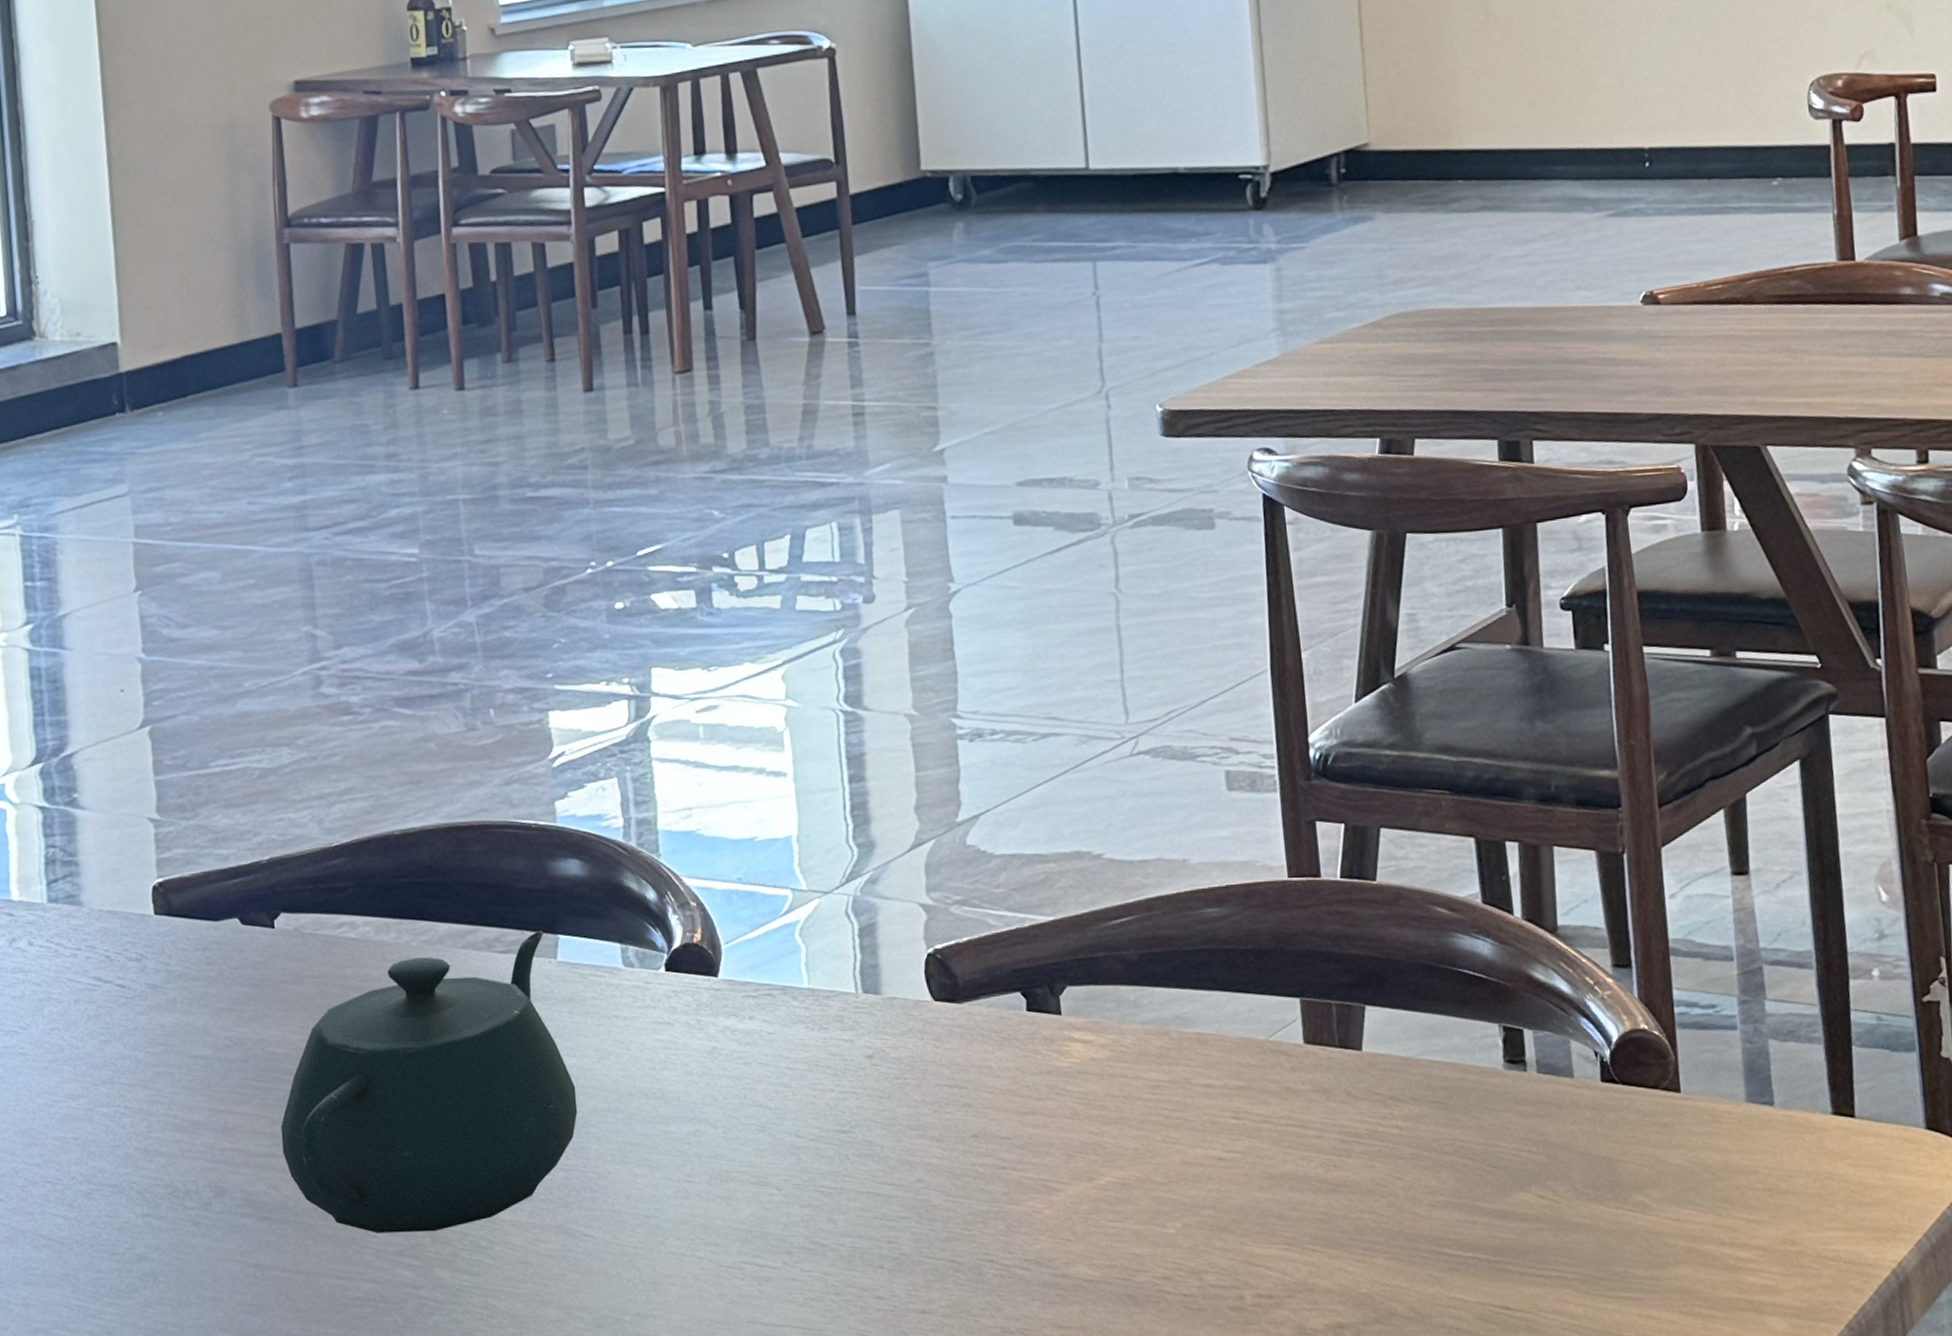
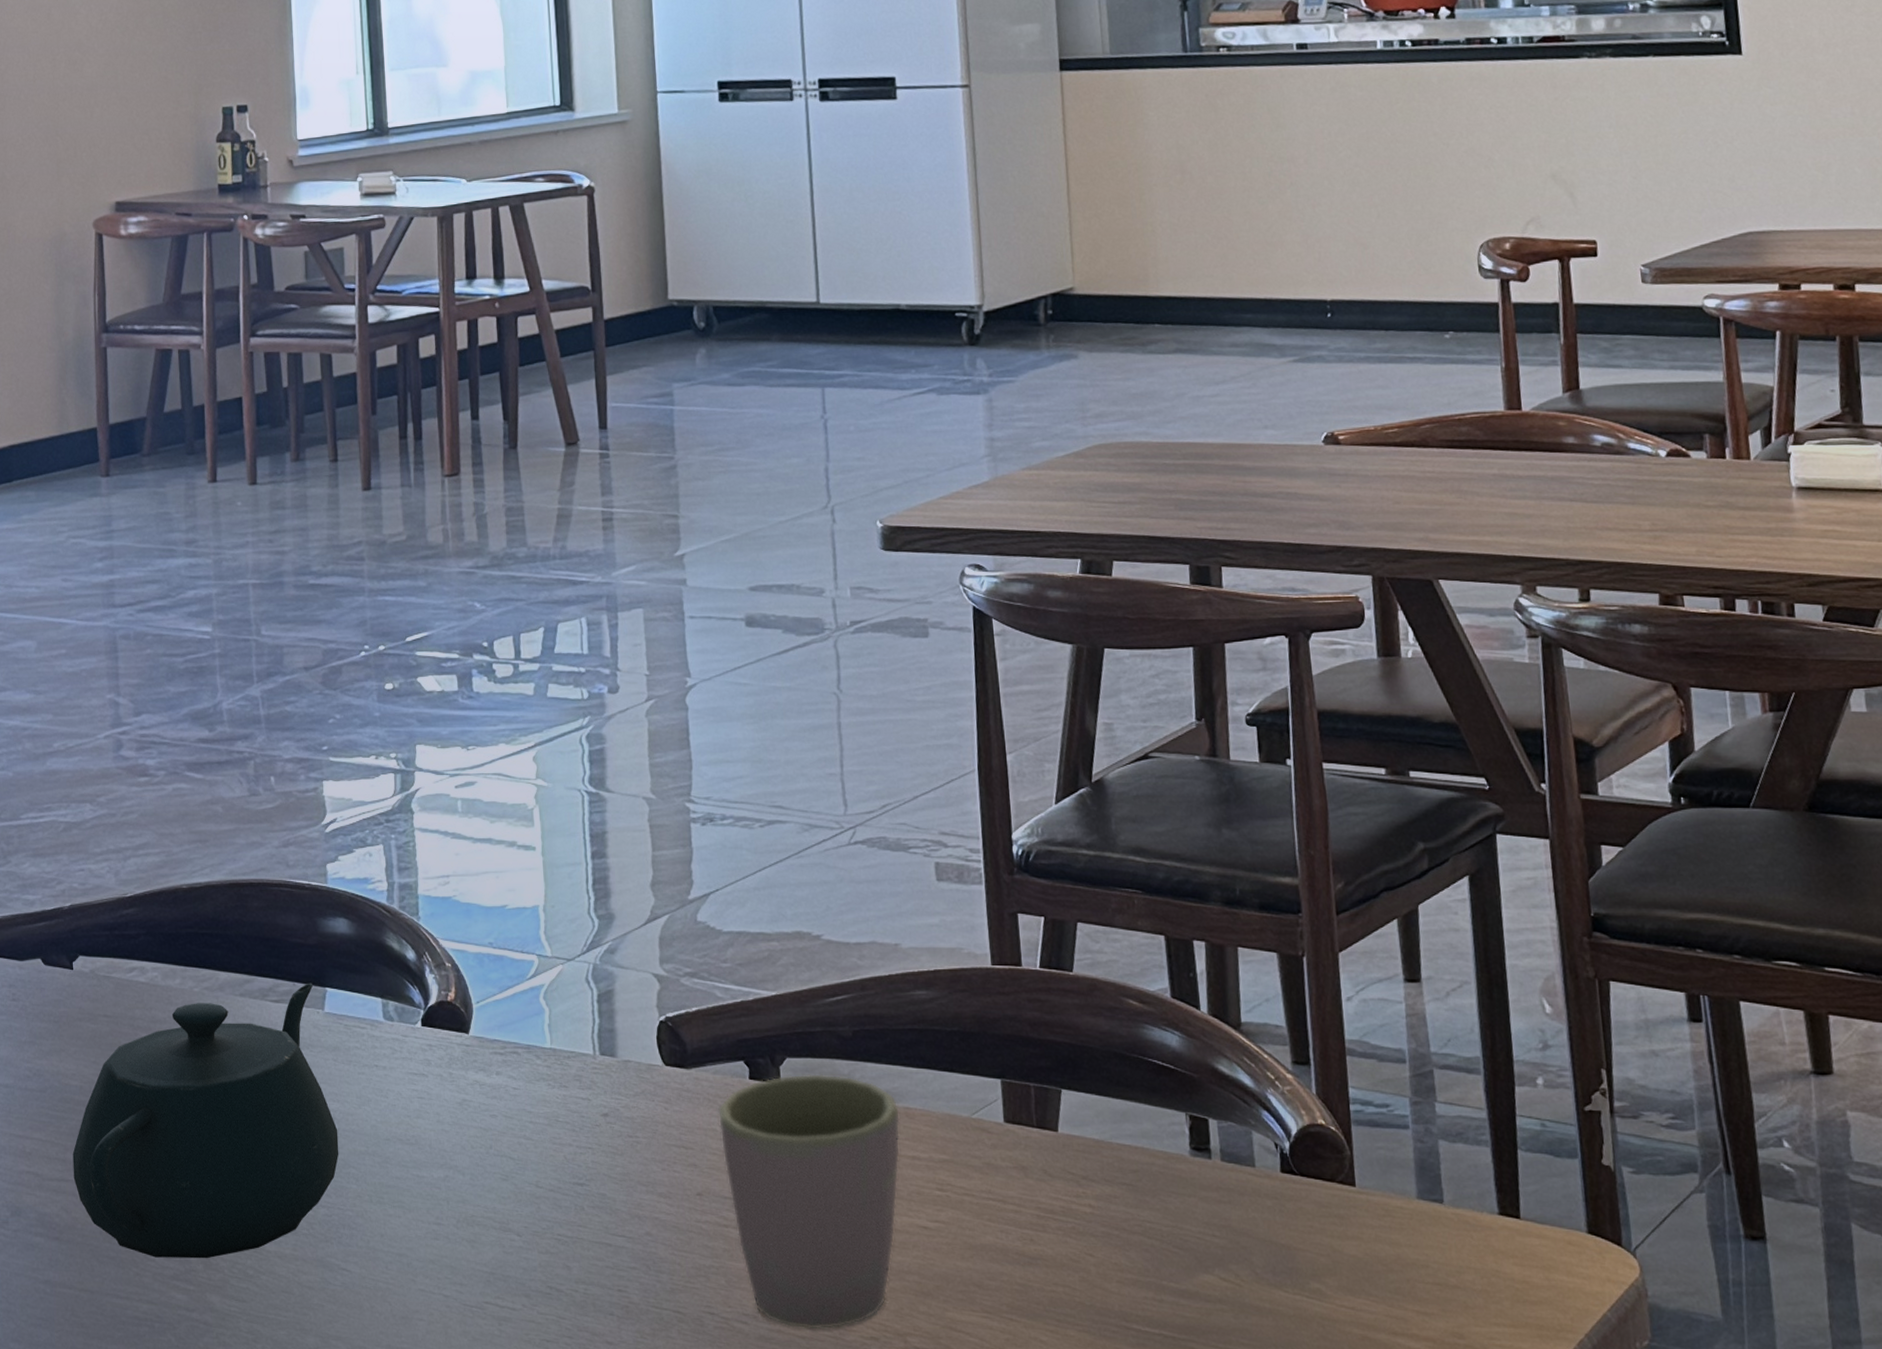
mug: none [992,1001,1192,1272] -> present [717,1074,900,1330]

